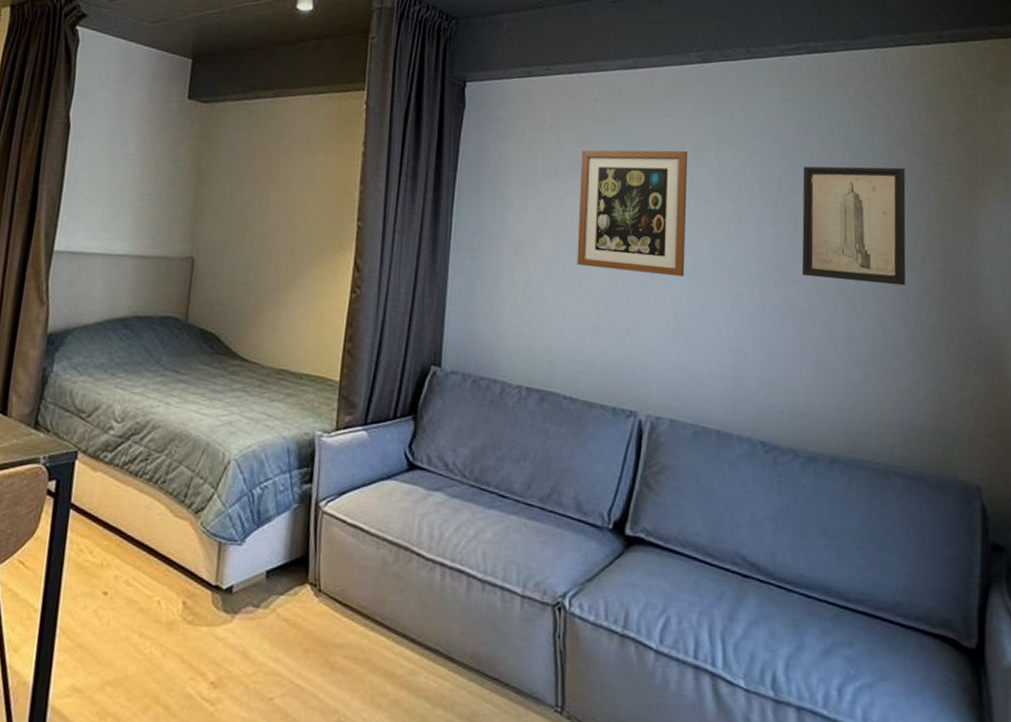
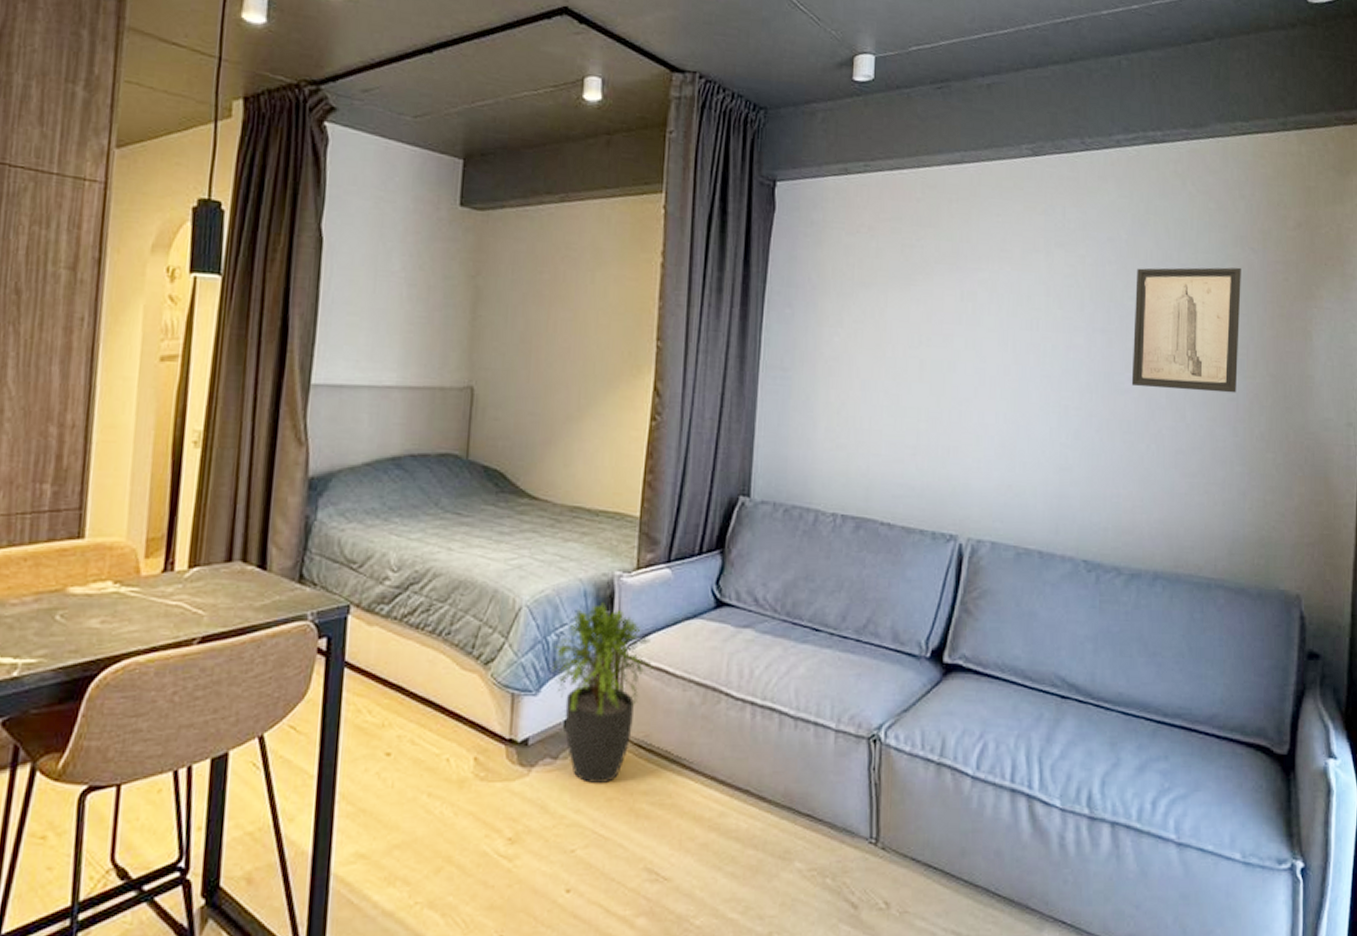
potted plant: none [254,460,350,635] -> present [550,602,653,784]
wall art: present [577,150,688,277] -> none [896,254,1017,392]

